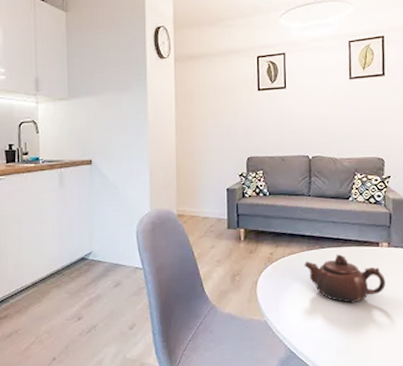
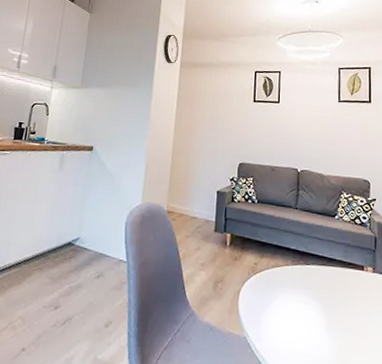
teapot: present [304,254,386,303] -> none [288,273,370,329]

